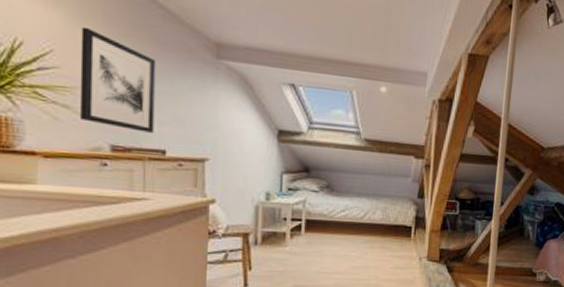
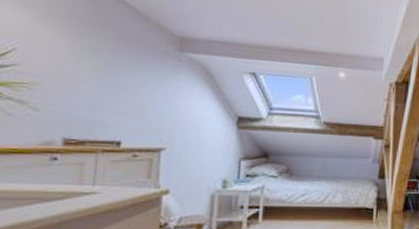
wall art: present [79,26,157,133] -> none [33,26,119,125]

